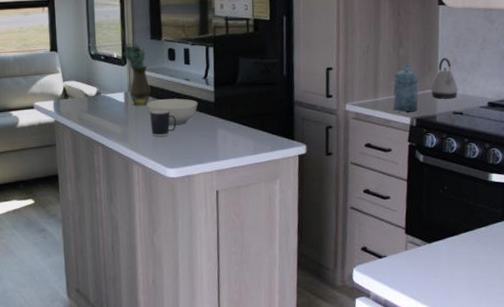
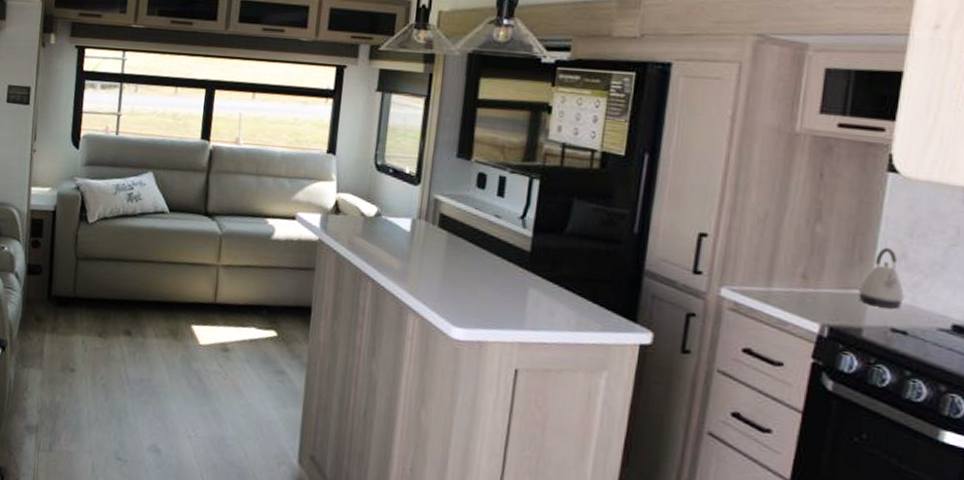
vase: present [123,41,151,106] -> none [417,155,448,240]
bowl: present [146,98,198,125] -> none [438,235,507,274]
mug: present [150,110,177,137] -> none [439,248,475,285]
canister: present [393,63,419,113] -> none [795,246,842,317]

